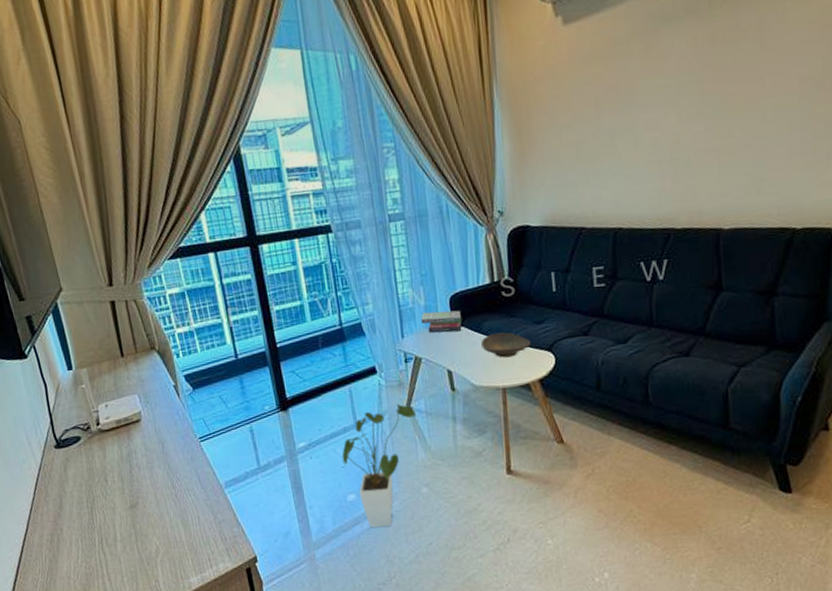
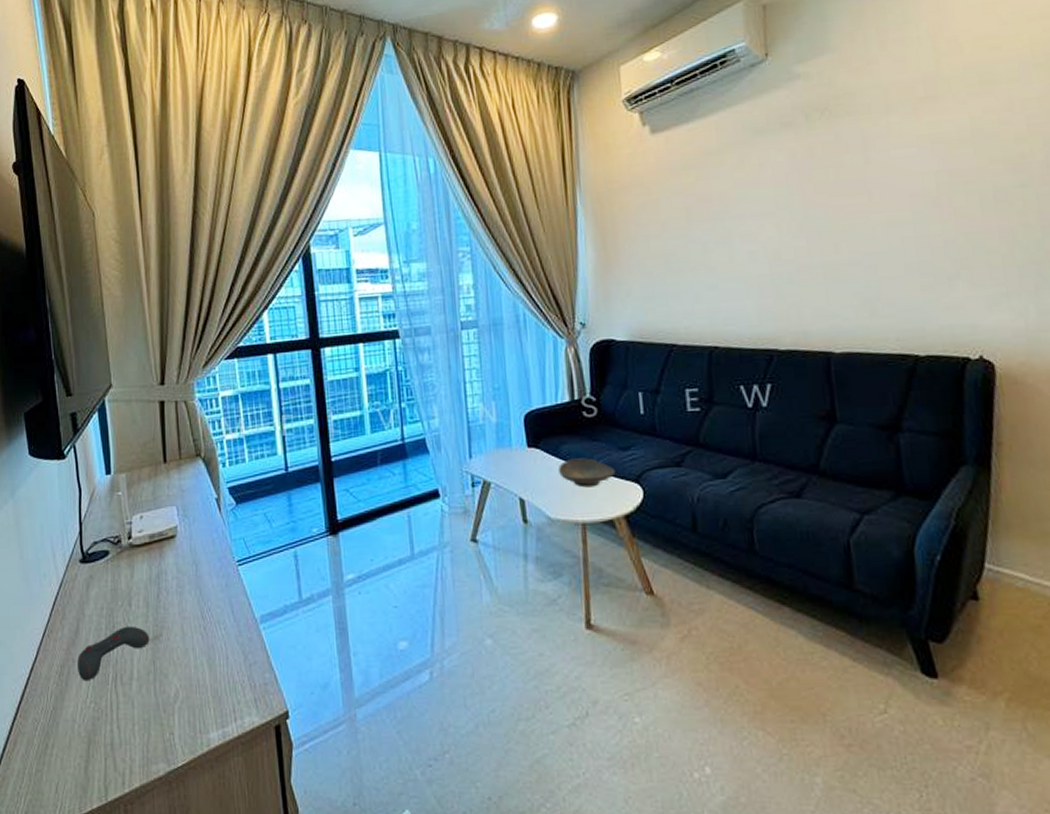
game controller: none [64,498,128,546] -> present [77,626,150,682]
house plant: present [341,403,418,528] -> none [395,534,484,685]
books: present [421,310,463,333] -> none [492,430,538,455]

